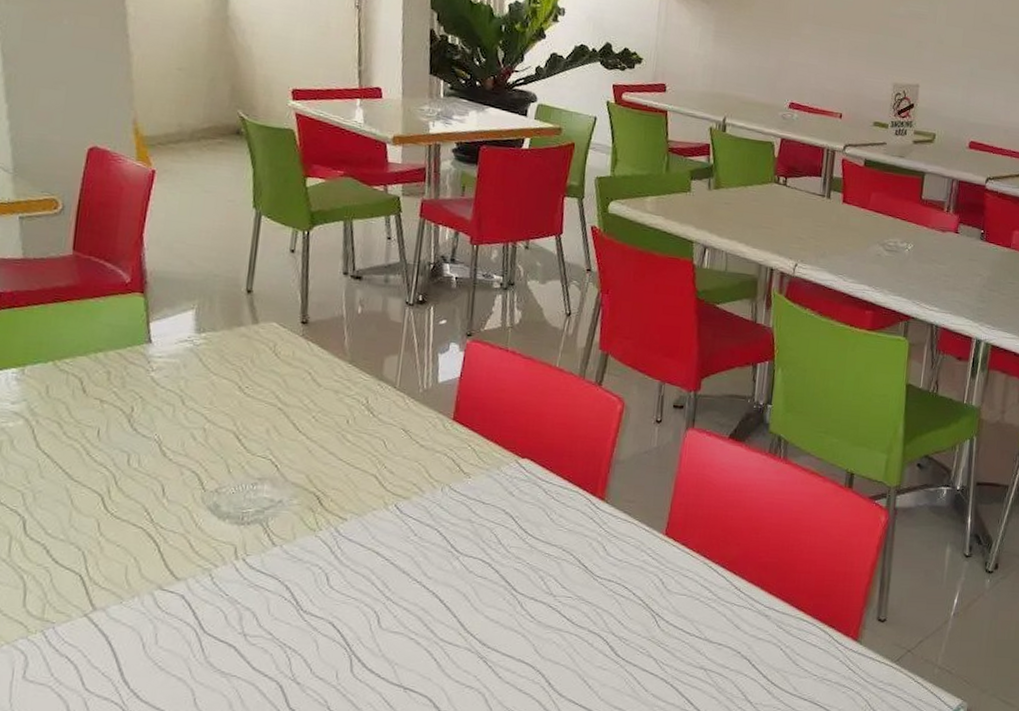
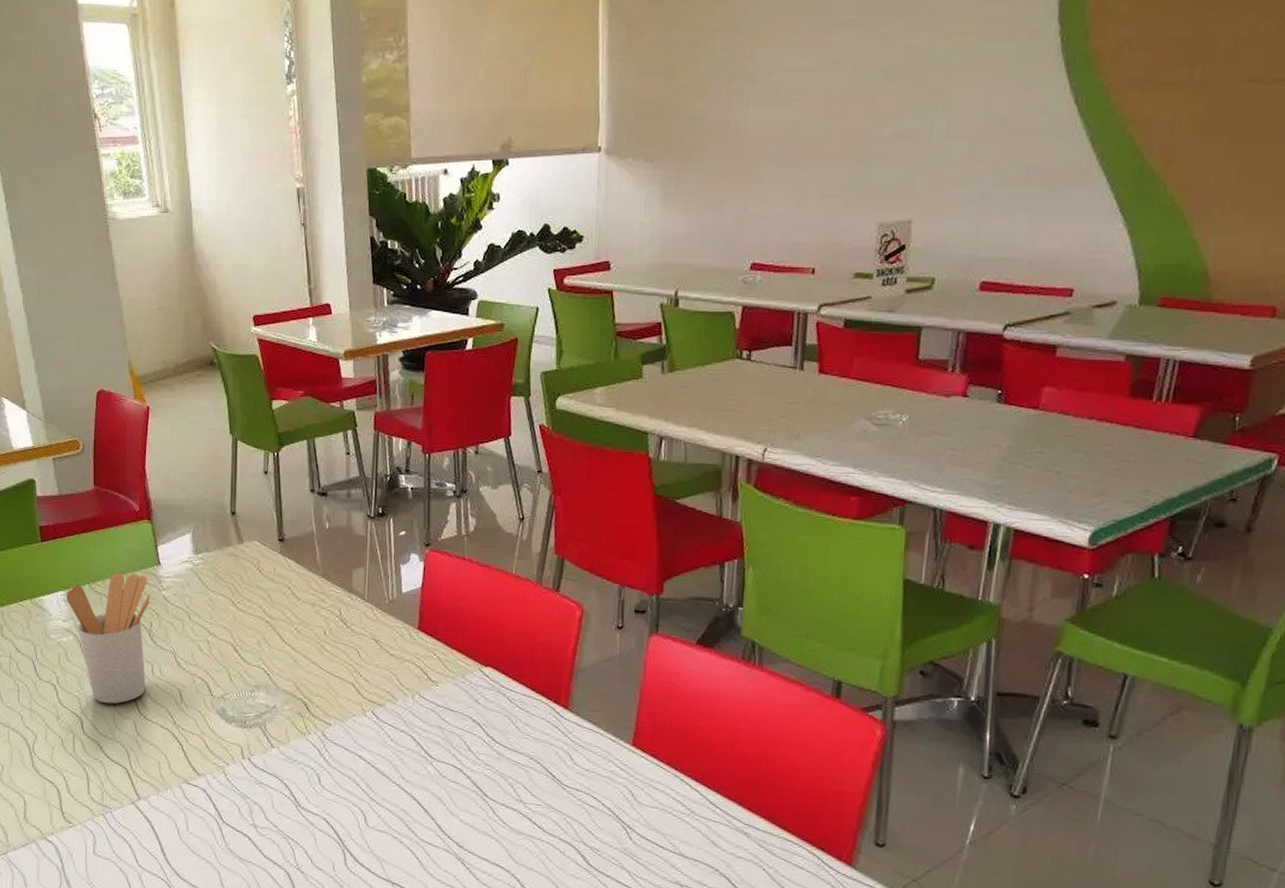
utensil holder: none [19,349,136,500] -> present [66,572,151,704]

